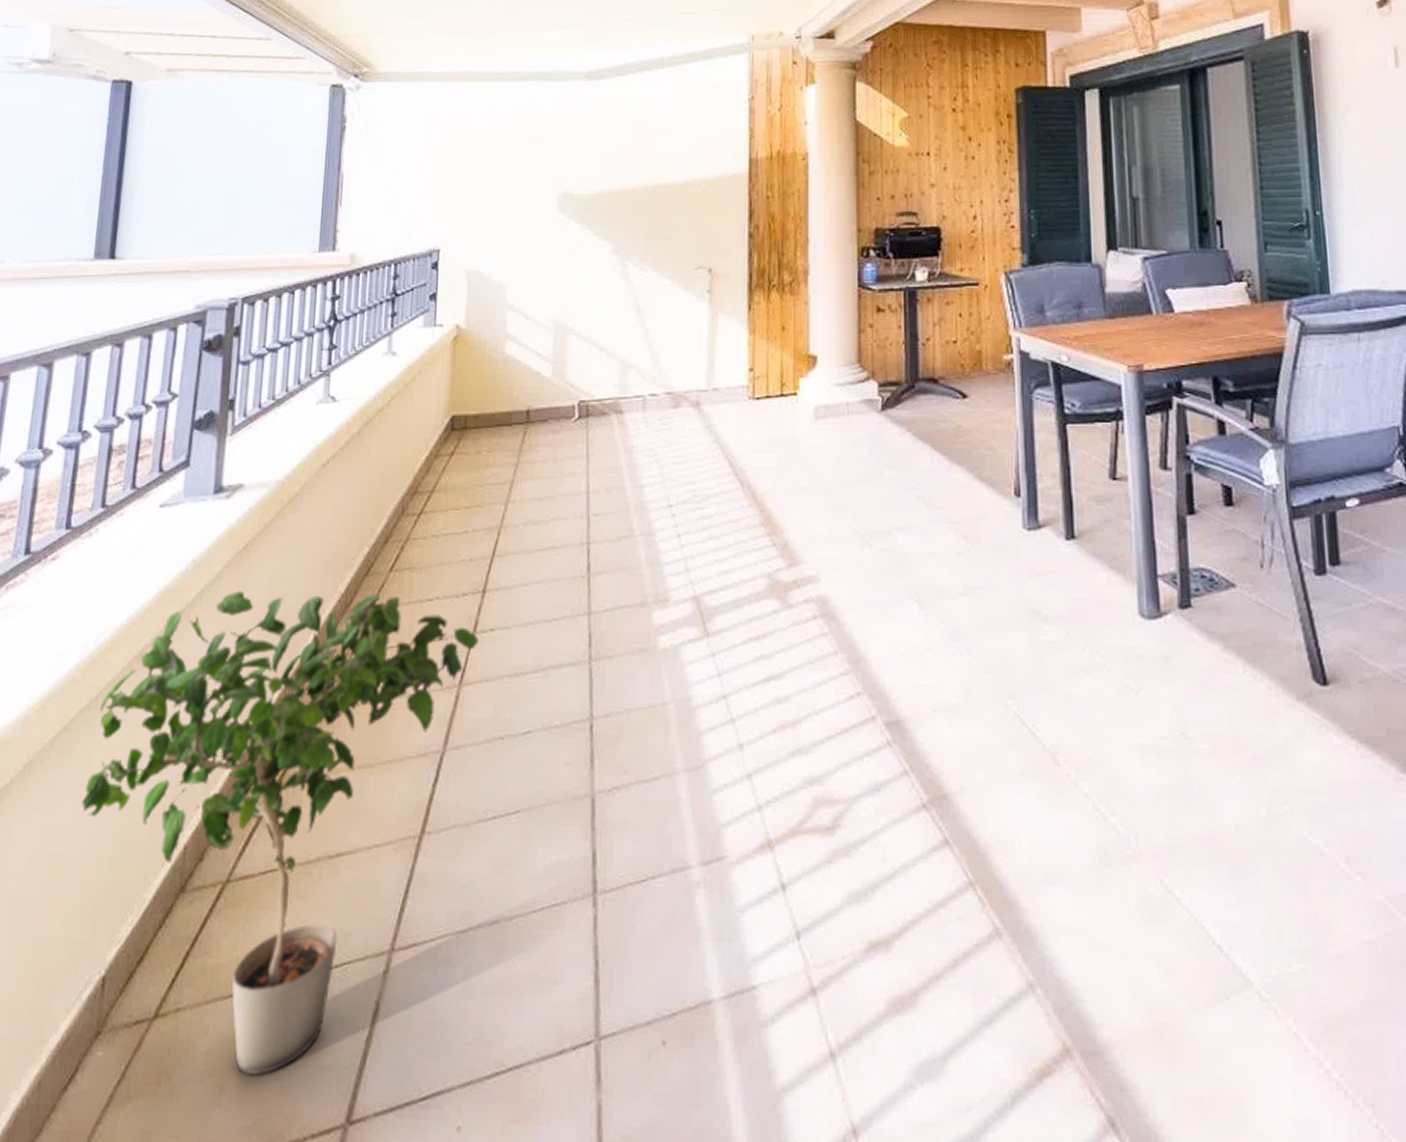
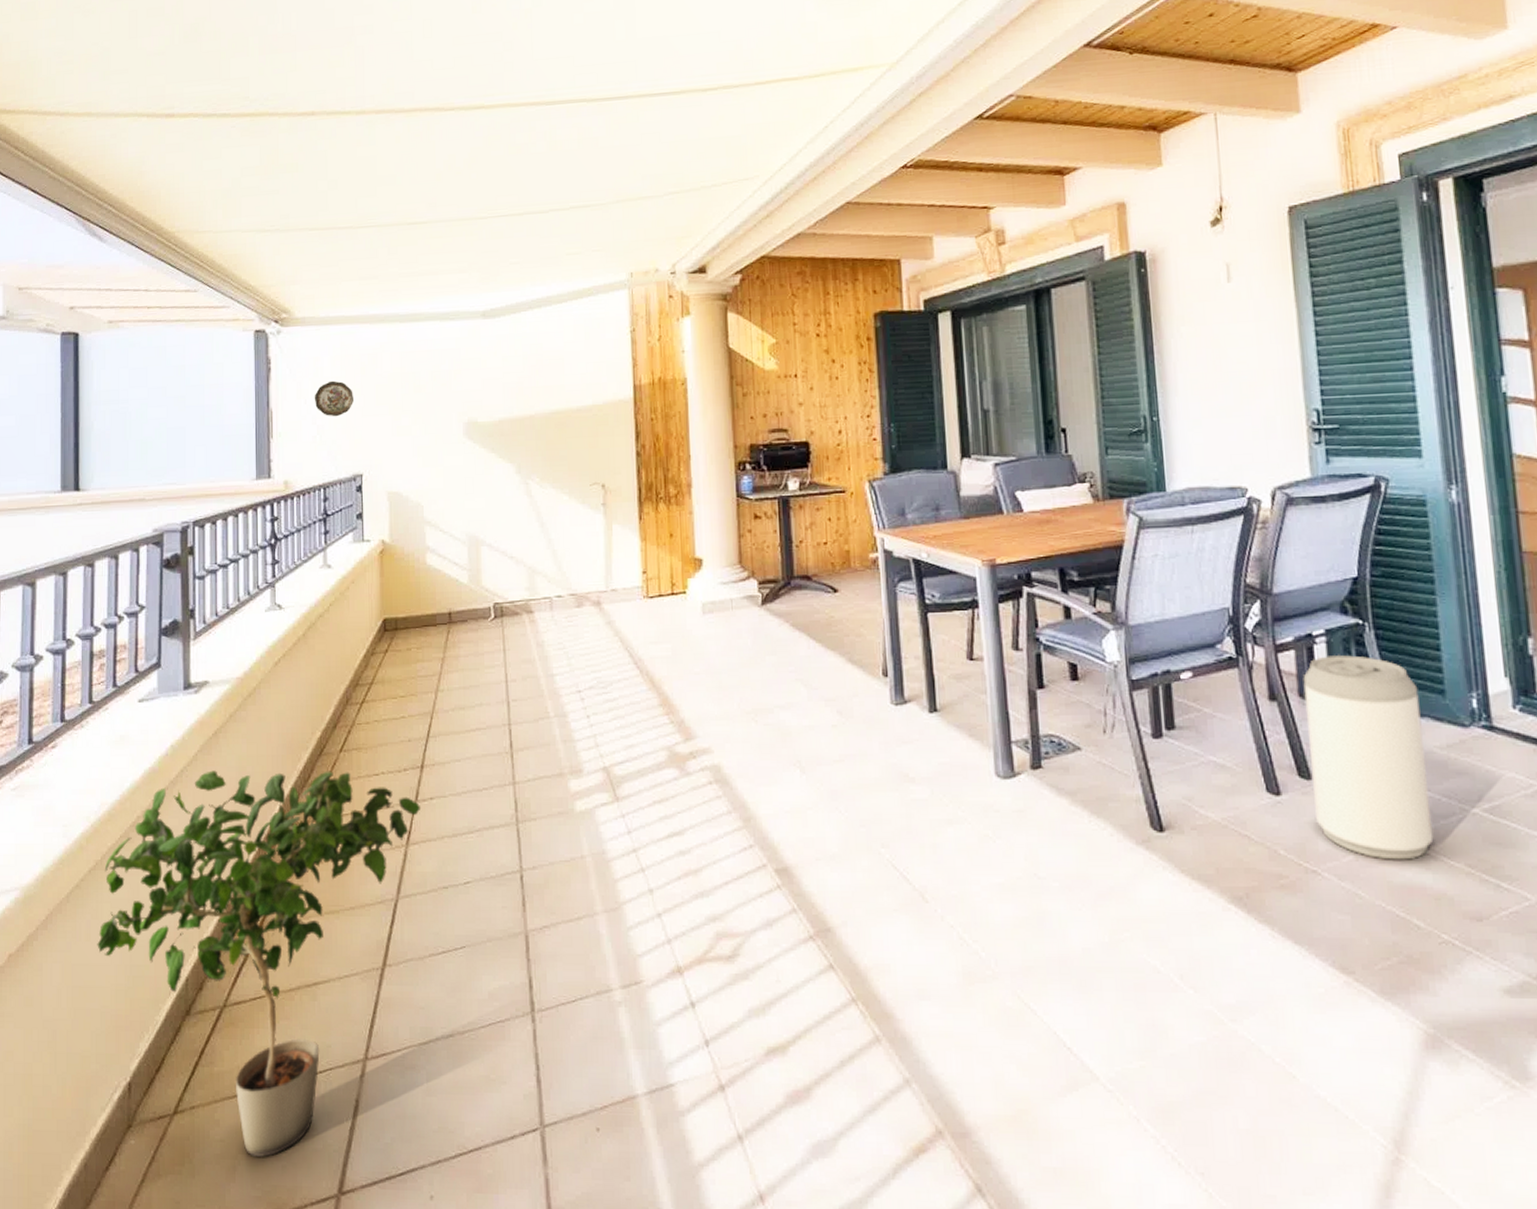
decorative plate: none [391,143,436,184] -> present [314,380,353,417]

